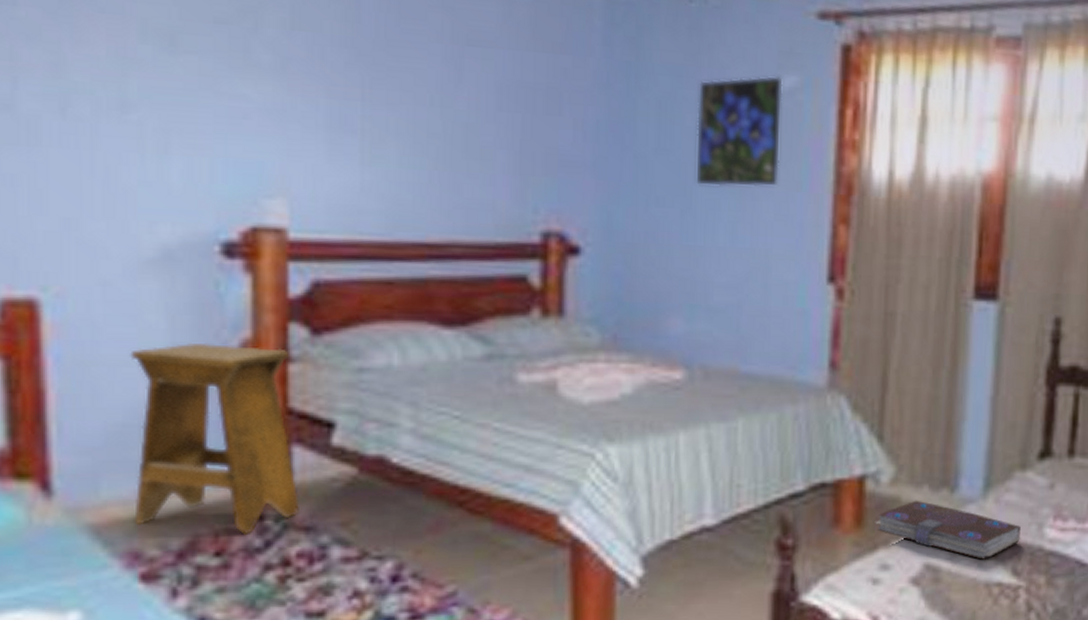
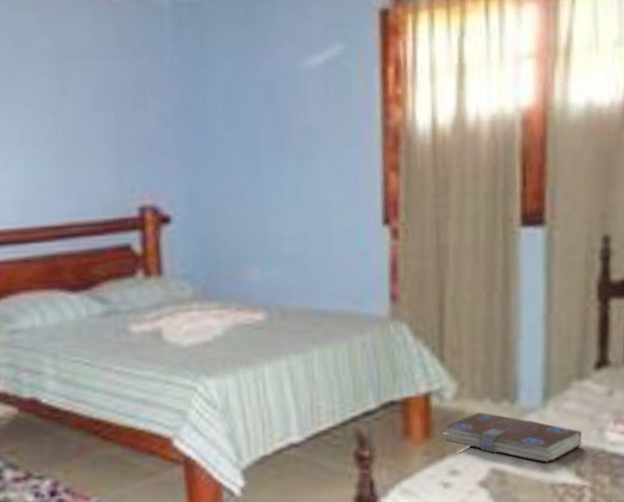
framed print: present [694,75,783,188] -> none [256,47,333,153]

